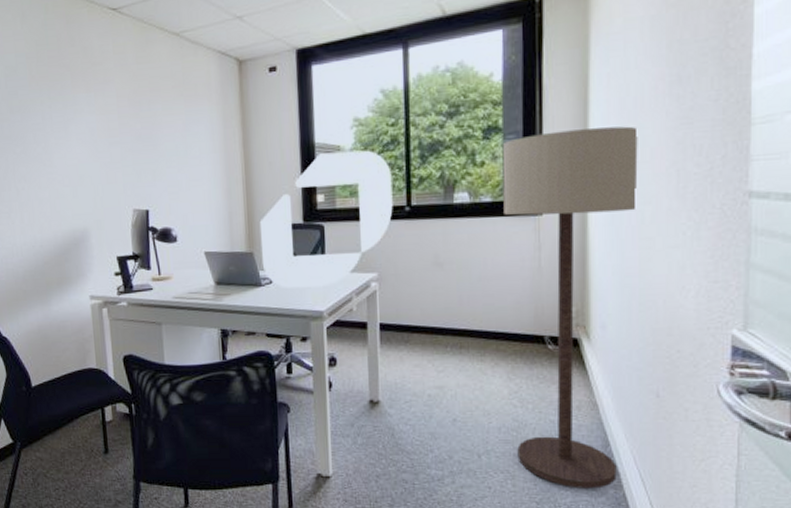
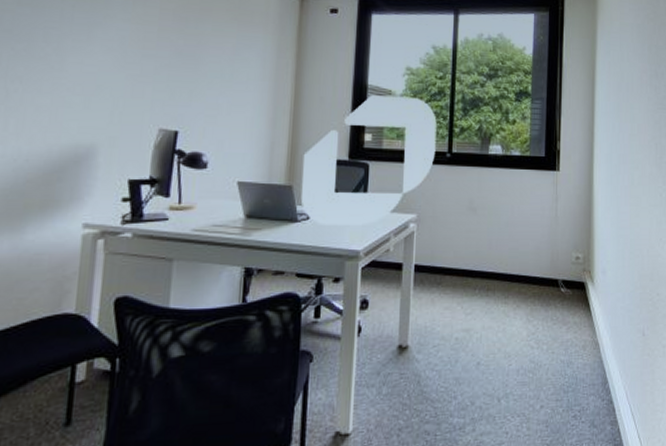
floor lamp: present [502,126,638,489] -> none [529,102,629,427]

